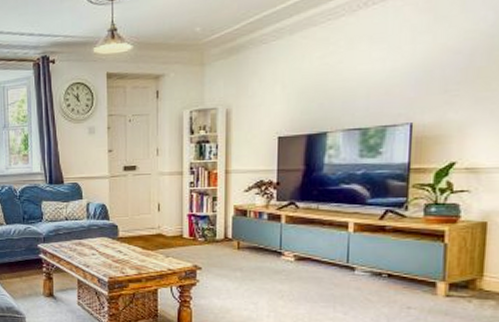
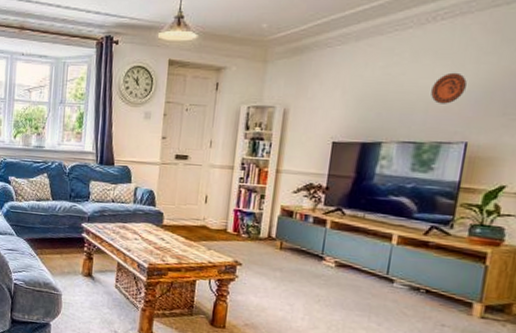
decorative plate: none [371,55,405,88] -> present [431,72,467,104]

